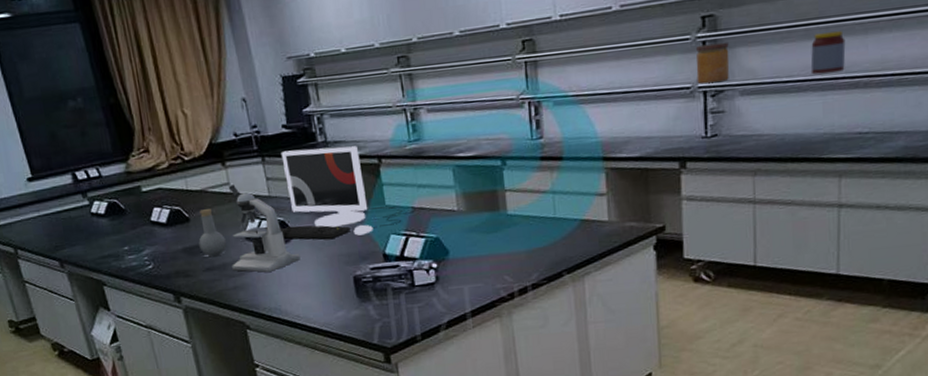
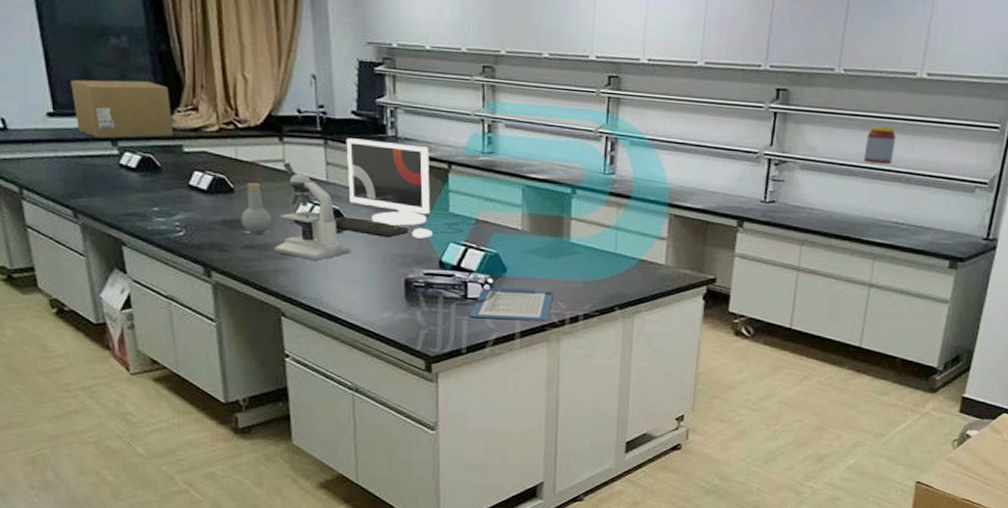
box: none [42,134,132,193] -> present [71,79,174,139]
clipboard: none [419,266,499,305] -> present [469,287,553,321]
jar: present [696,42,730,85] -> none [764,115,797,154]

